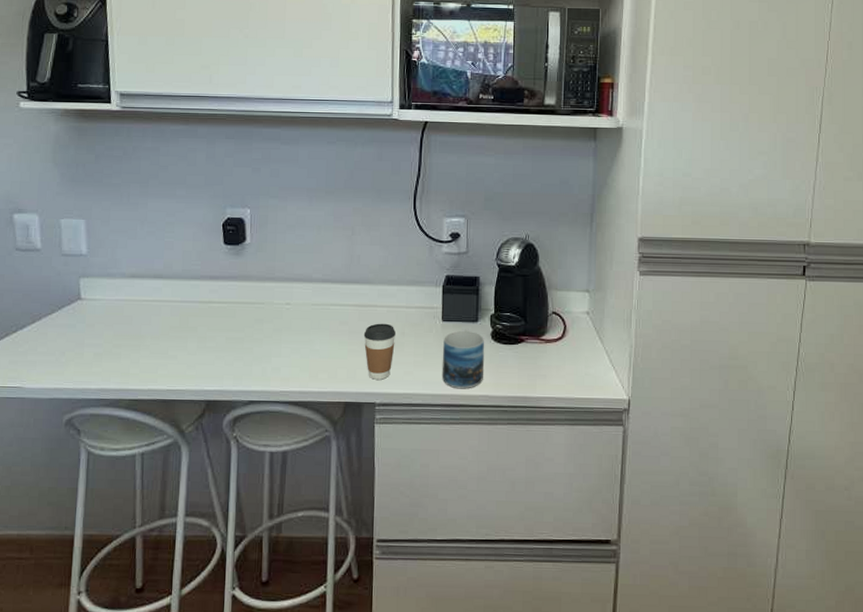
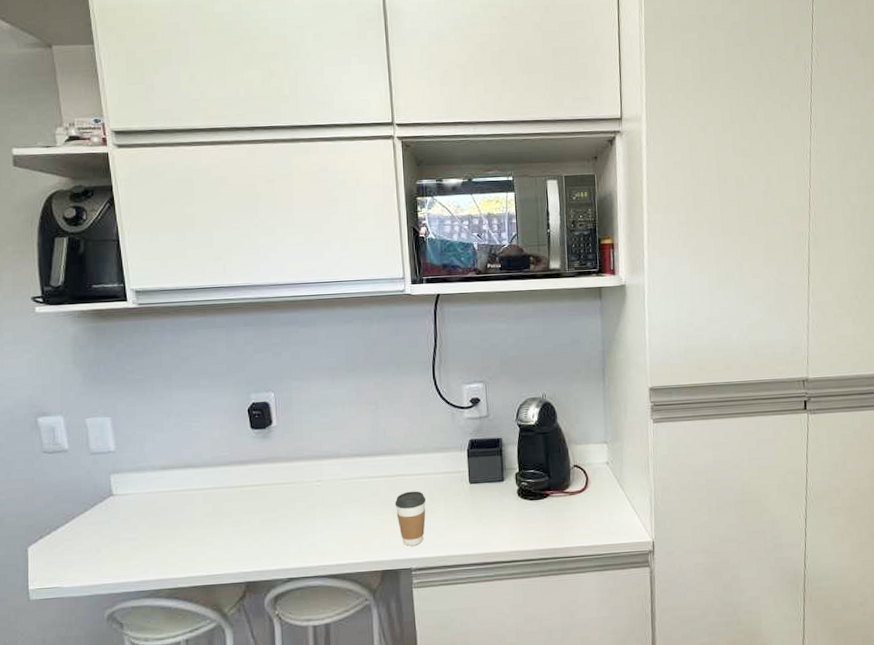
mug: present [441,329,485,389] -> none [472,489,513,547]

